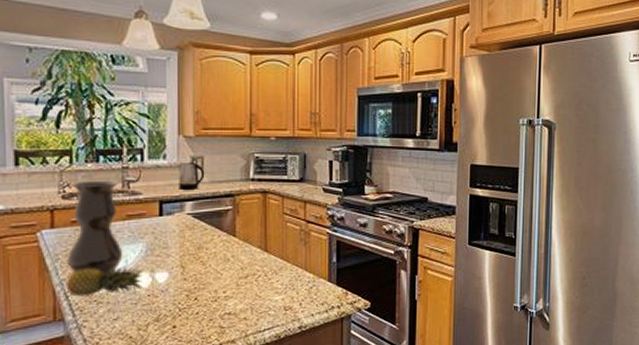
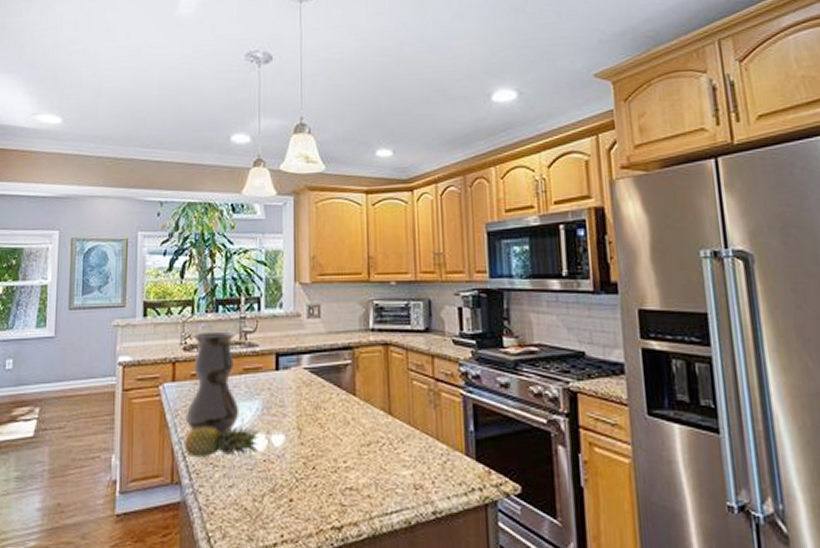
kettle: present [177,161,205,190] -> none [293,310,322,341]

